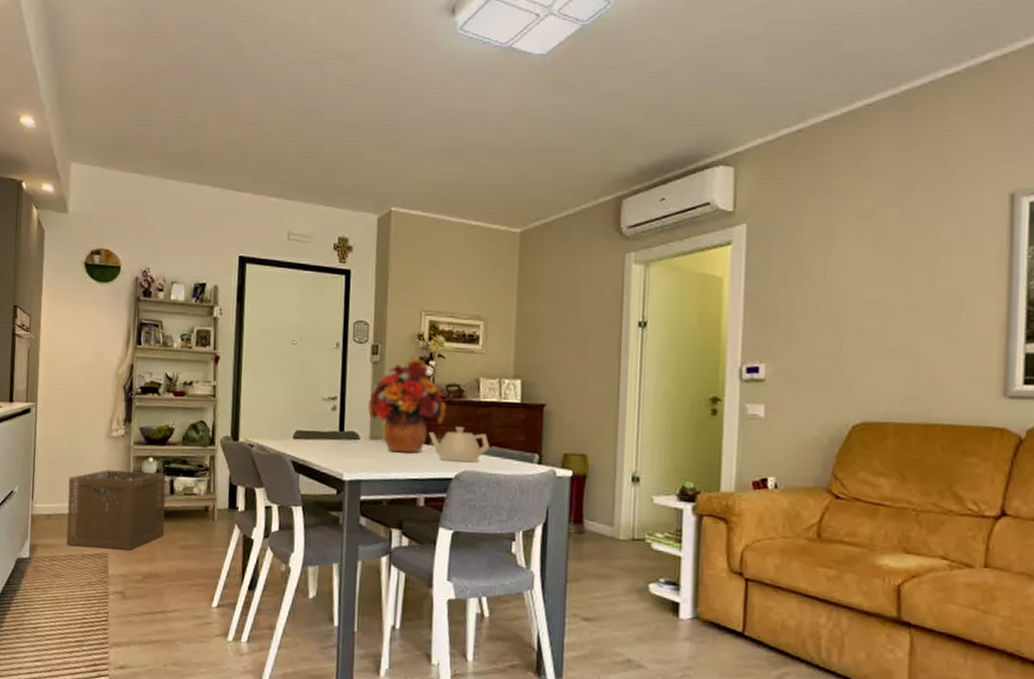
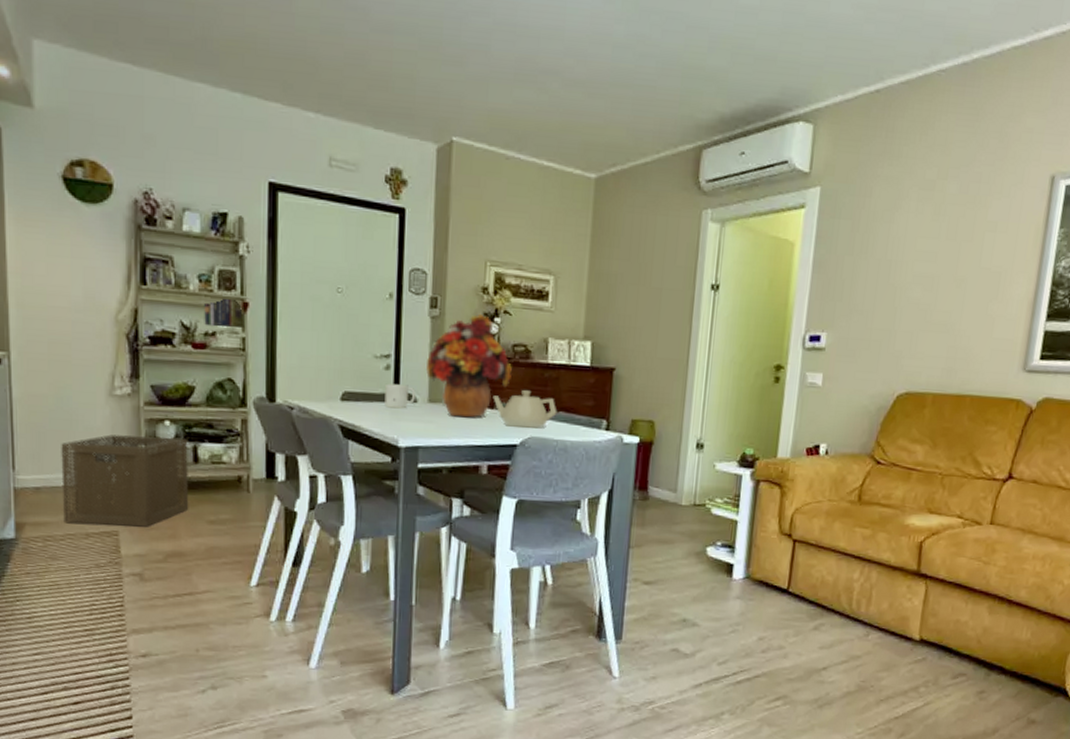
books: none [184,353,216,378] -> present [204,298,245,329]
mug: none [331,423,359,446] -> present [385,383,416,409]

